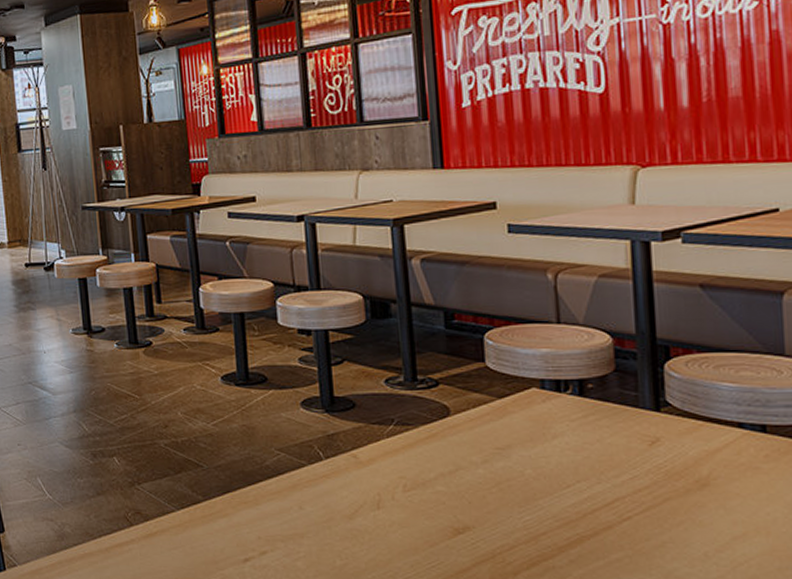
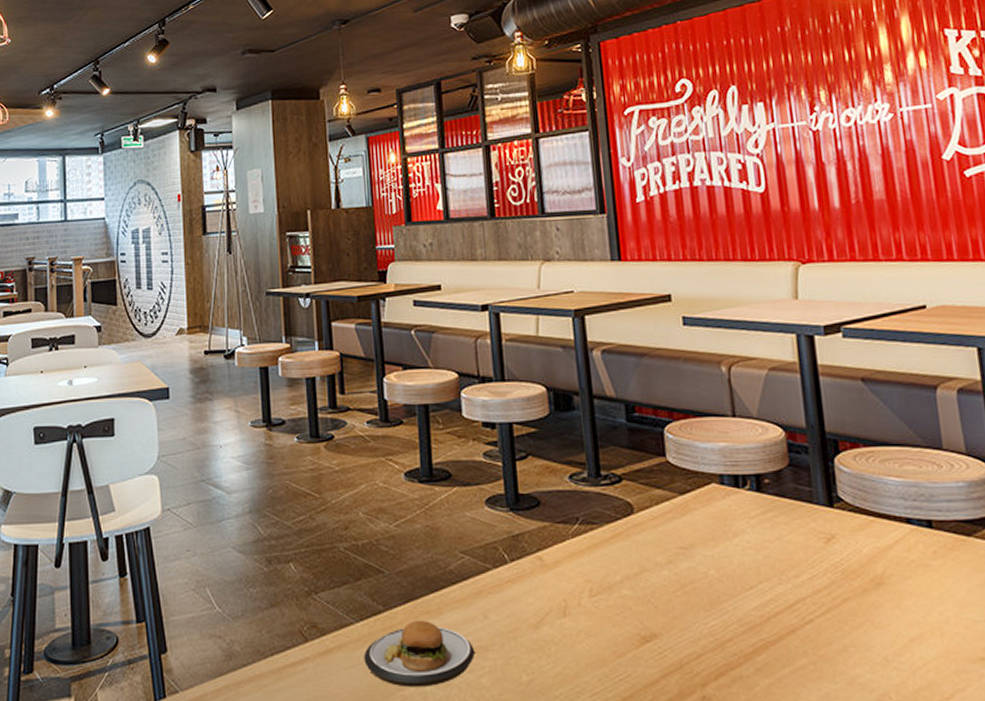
burger: none [185,509,290,568] -> present [364,620,474,688]

